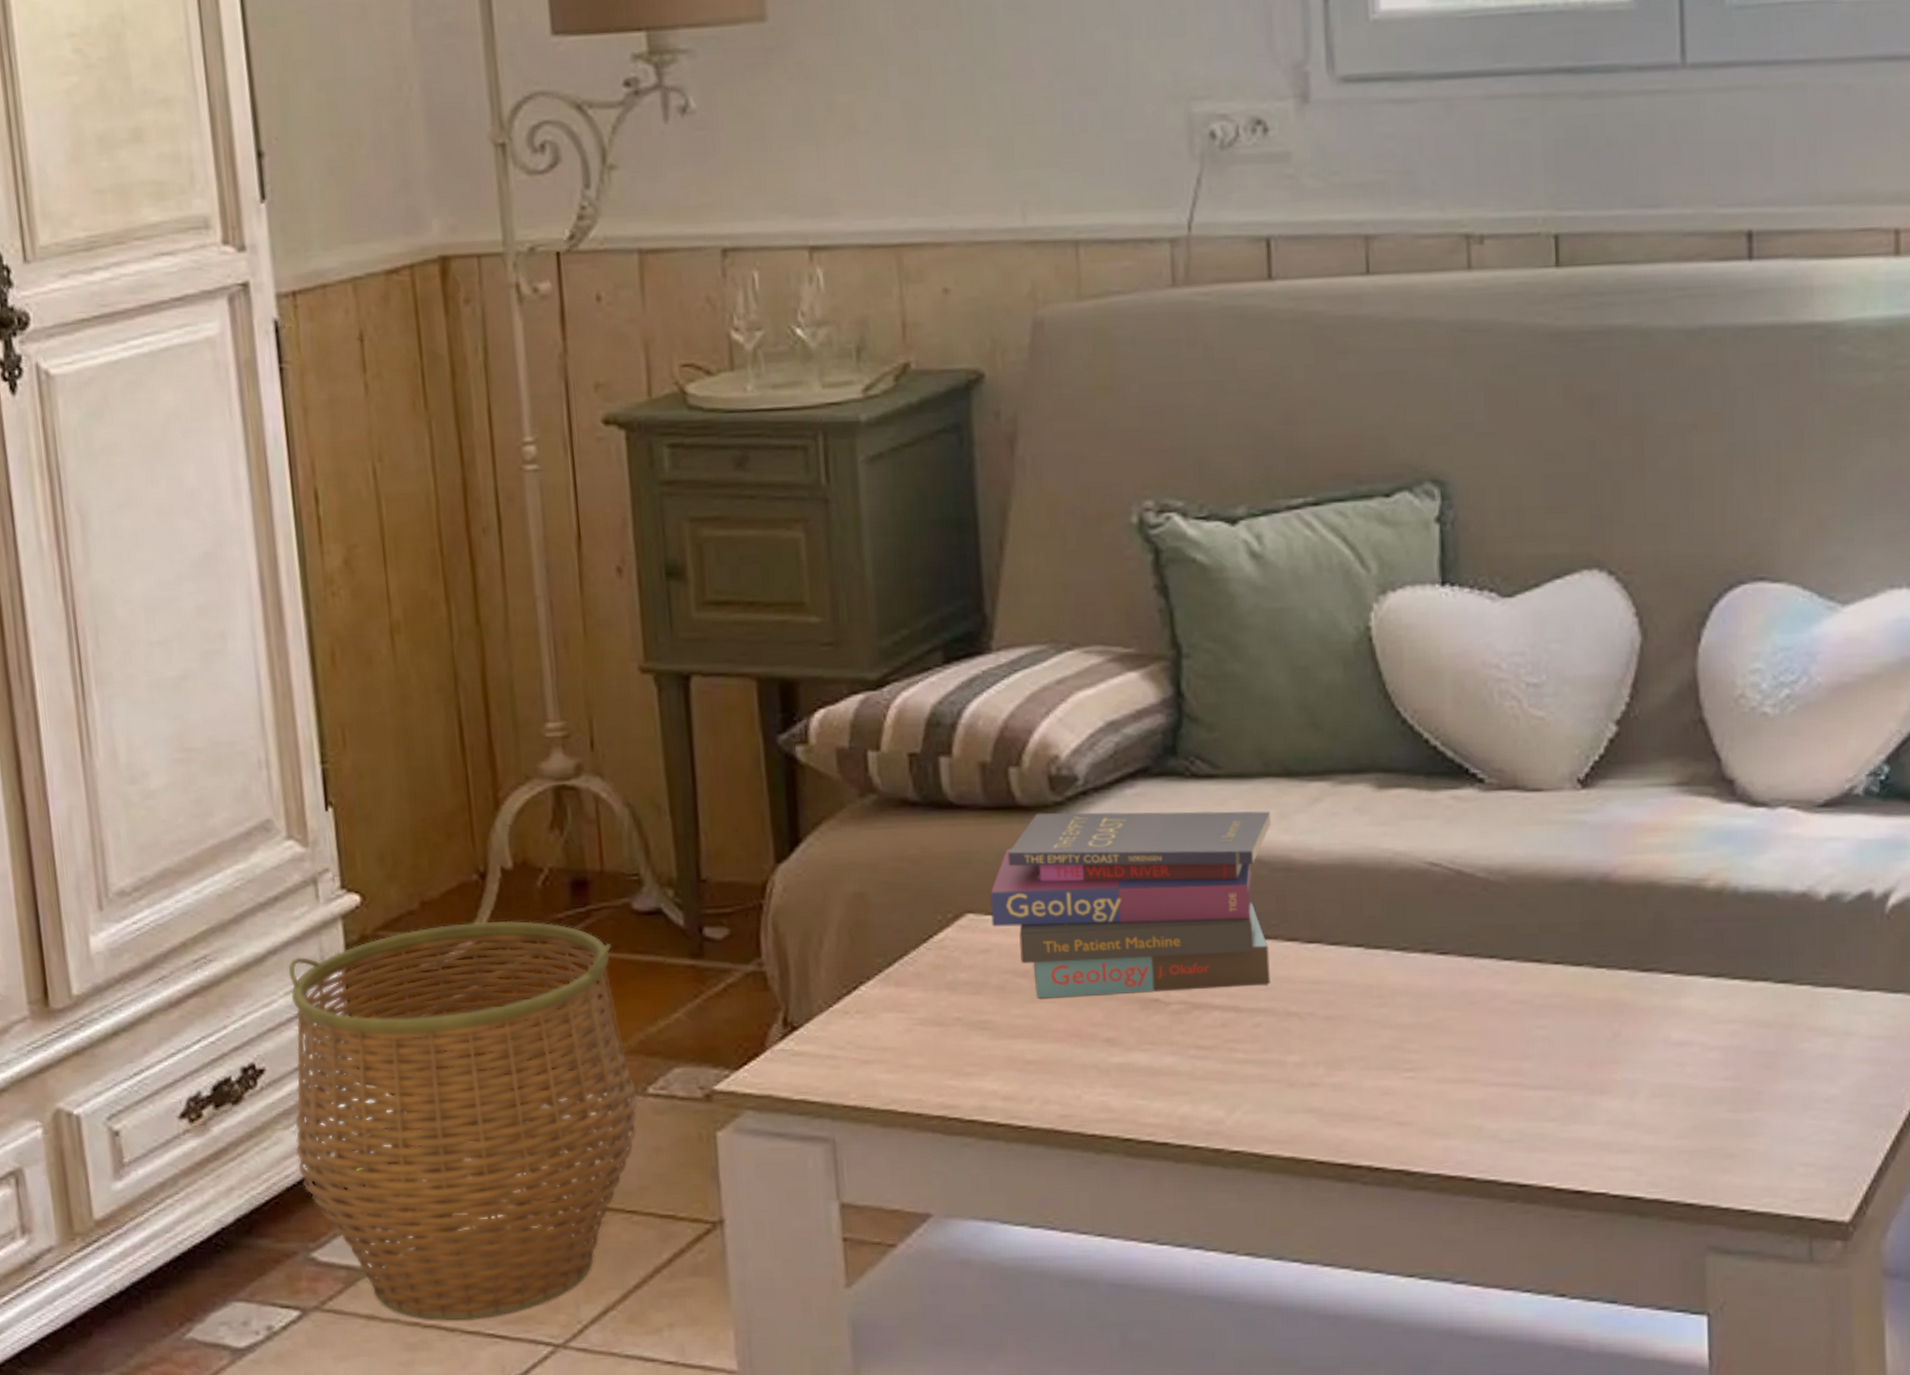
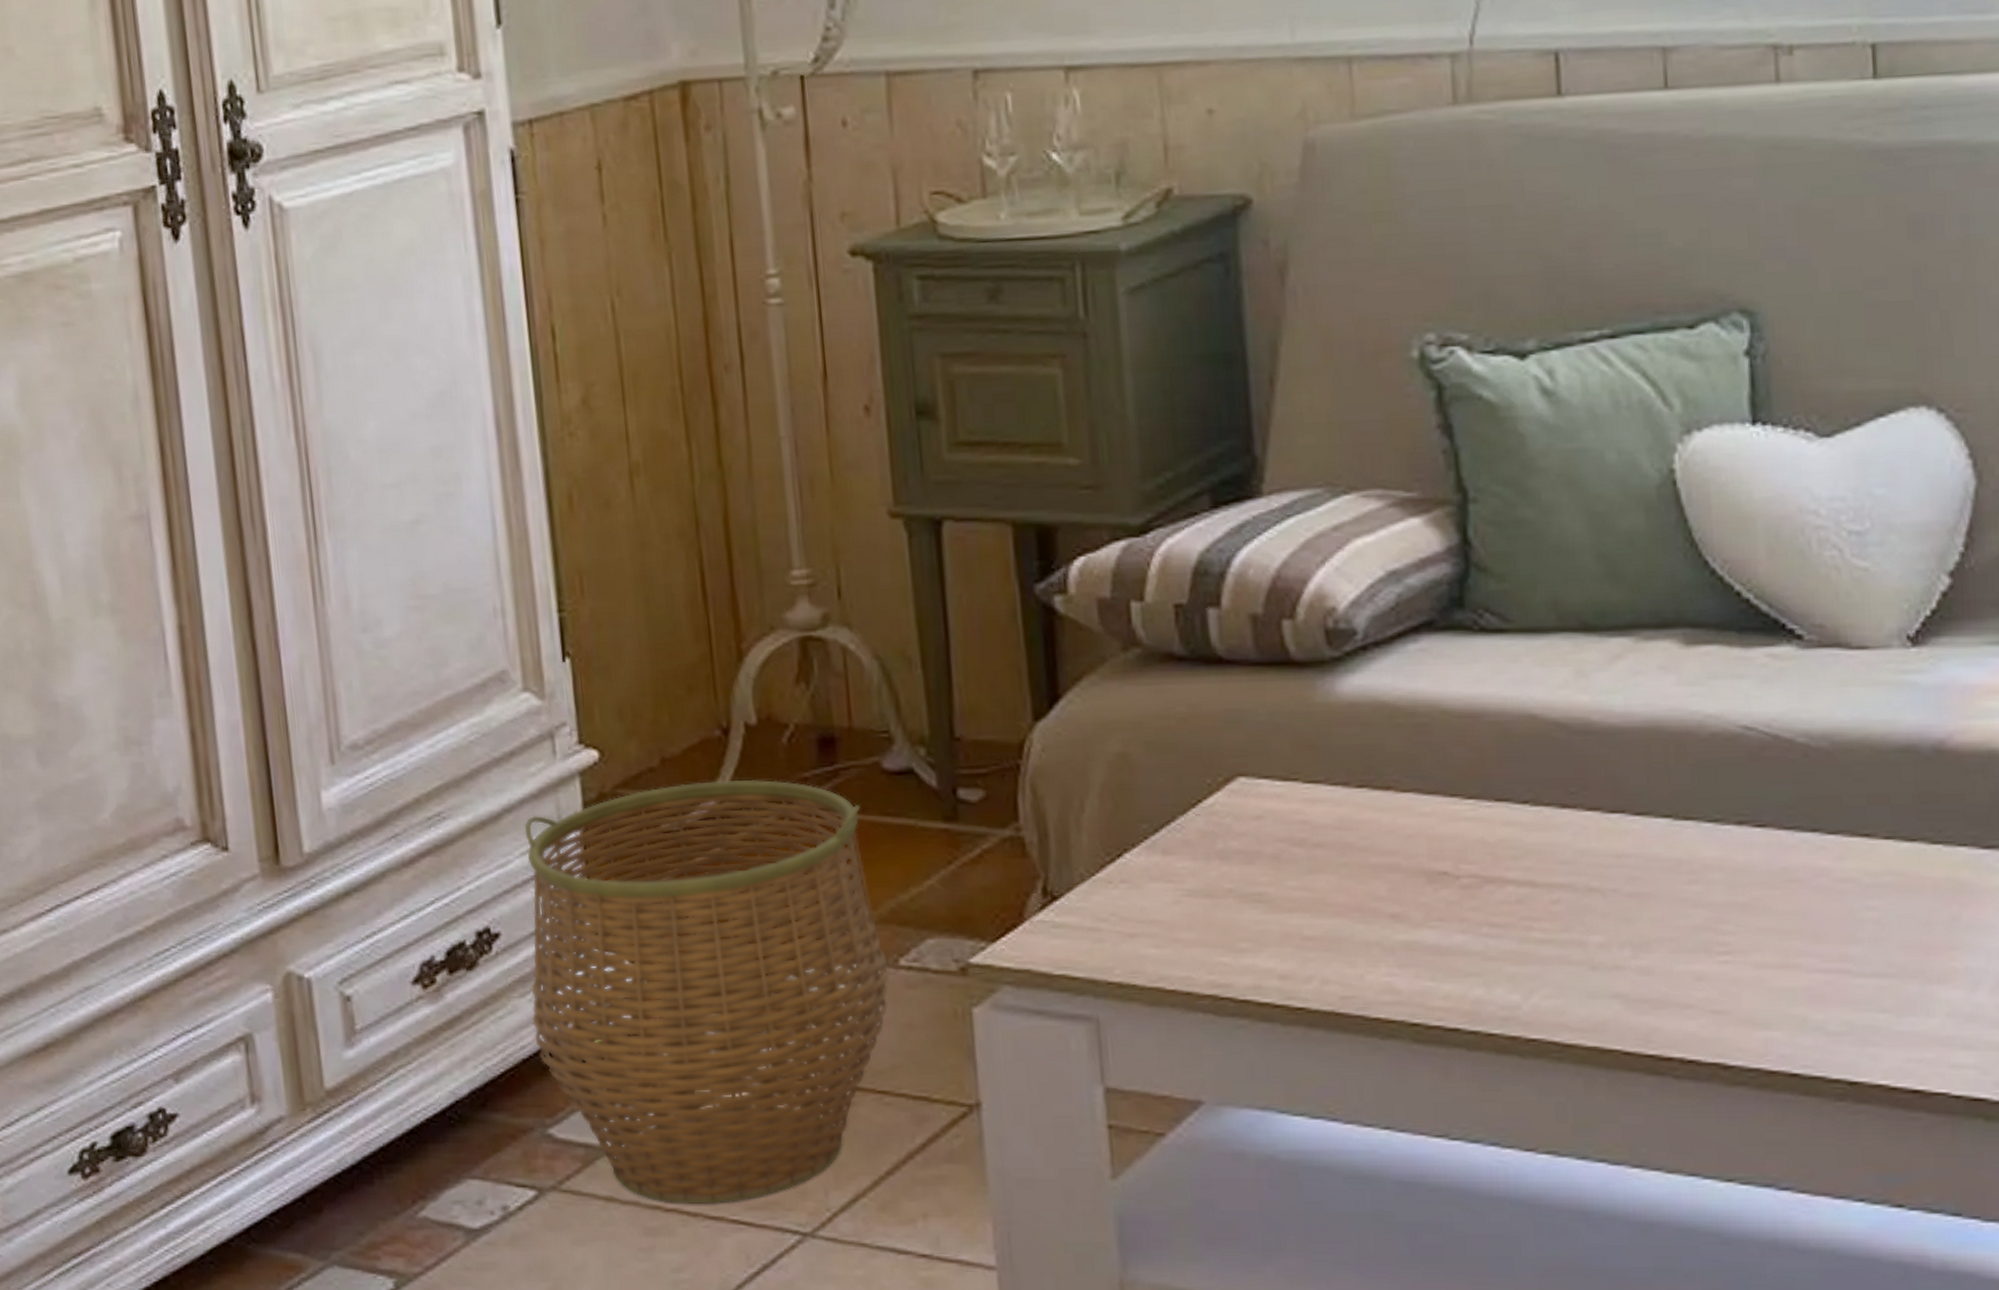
books: present [990,811,1272,999] -> none [1263,668,1570,870]

